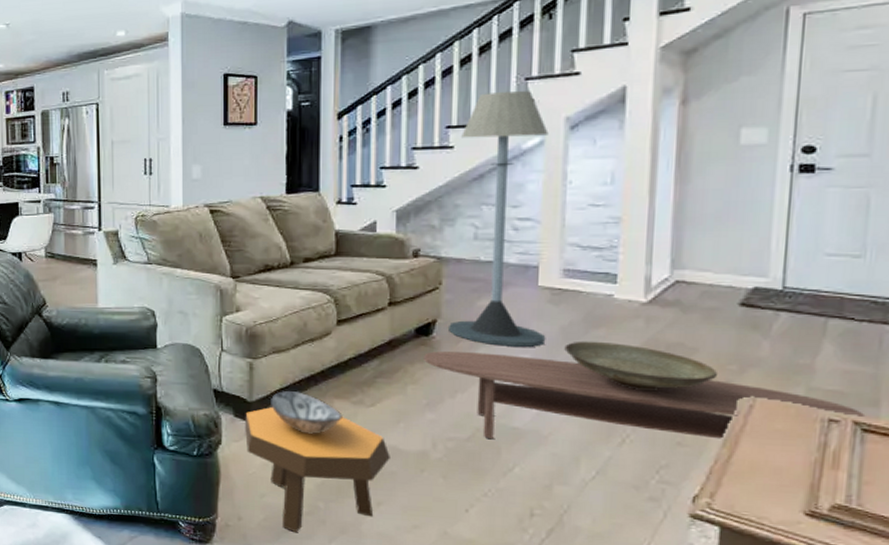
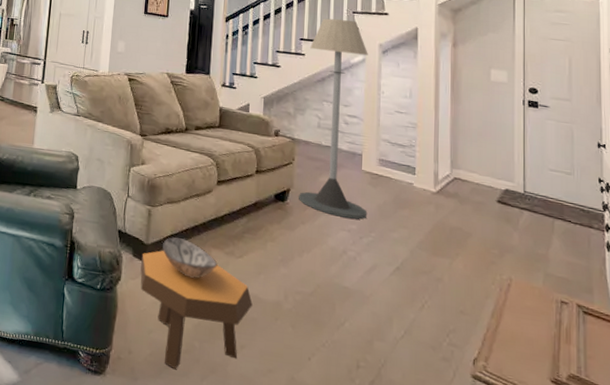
coffee table: present [424,351,866,439] -> none [280,215,585,311]
decorative bowl: present [564,341,717,391] -> none [380,218,485,266]

